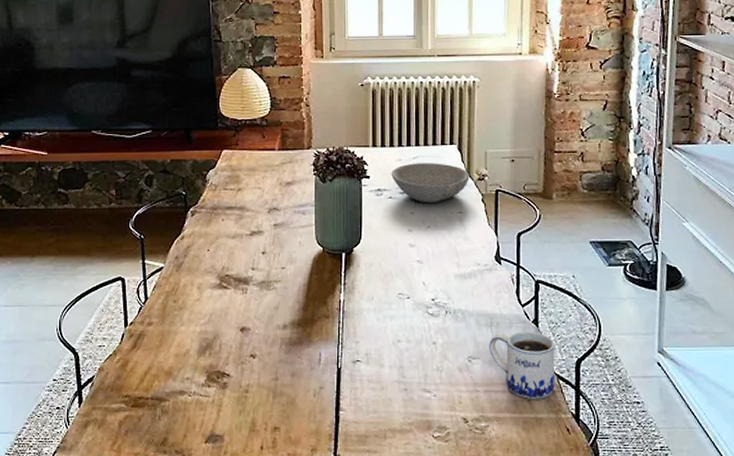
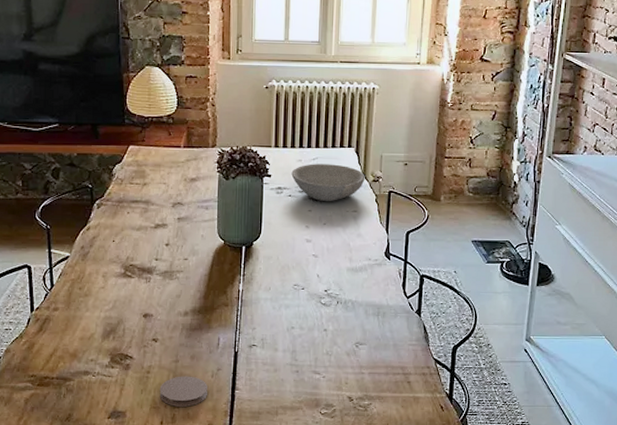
coaster: none [259,395,310,430] -> present [159,376,207,407]
mug: present [489,331,556,399] -> none [375,320,434,380]

